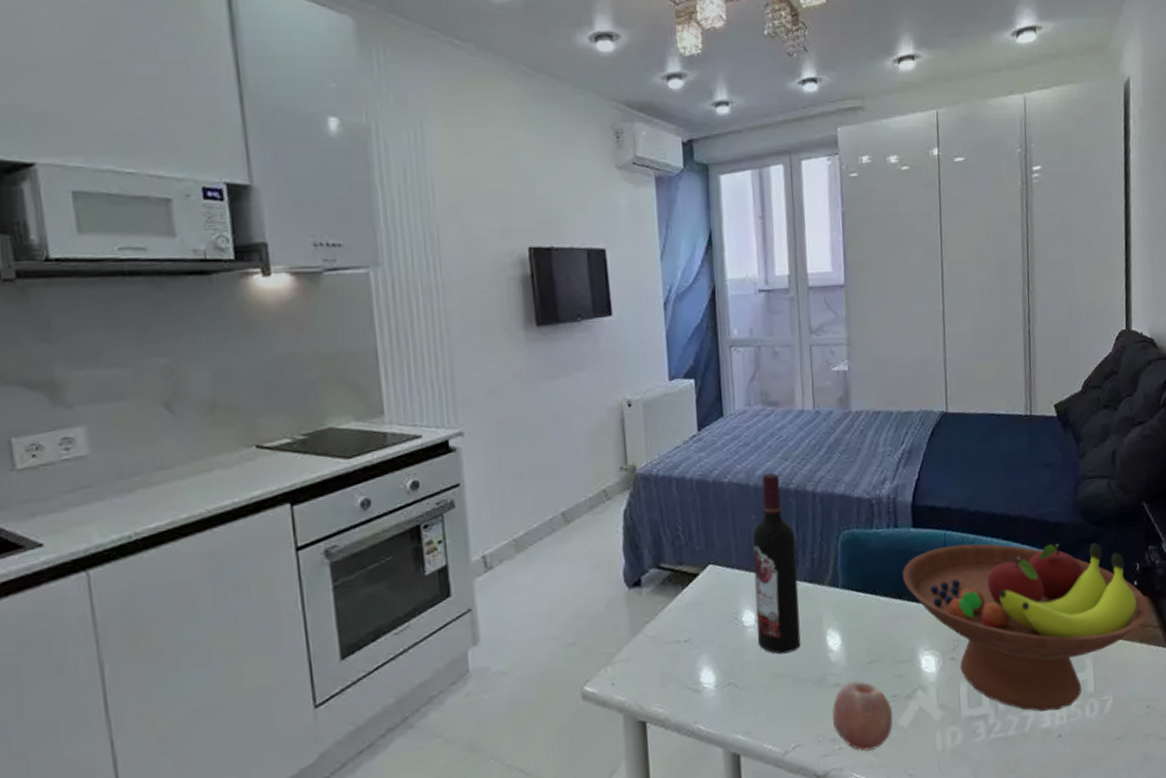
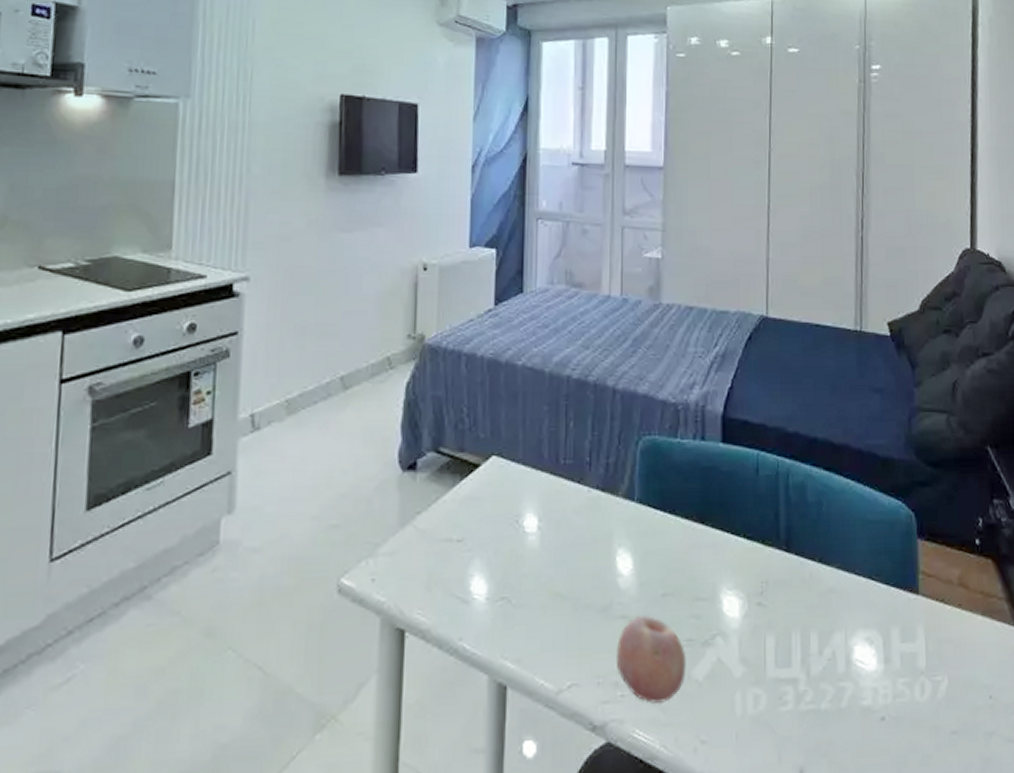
wine bottle: present [752,473,801,654] -> none [538,360,590,571]
fruit bowl: present [902,542,1149,712] -> none [707,469,993,686]

